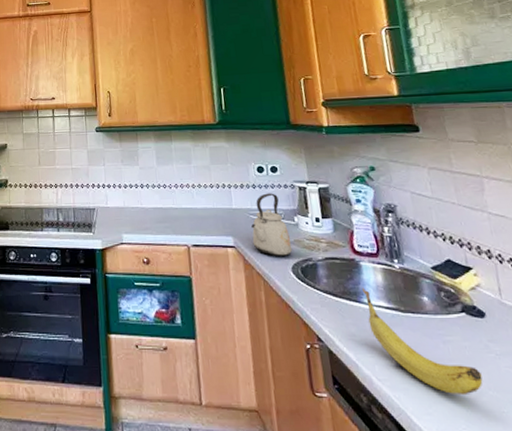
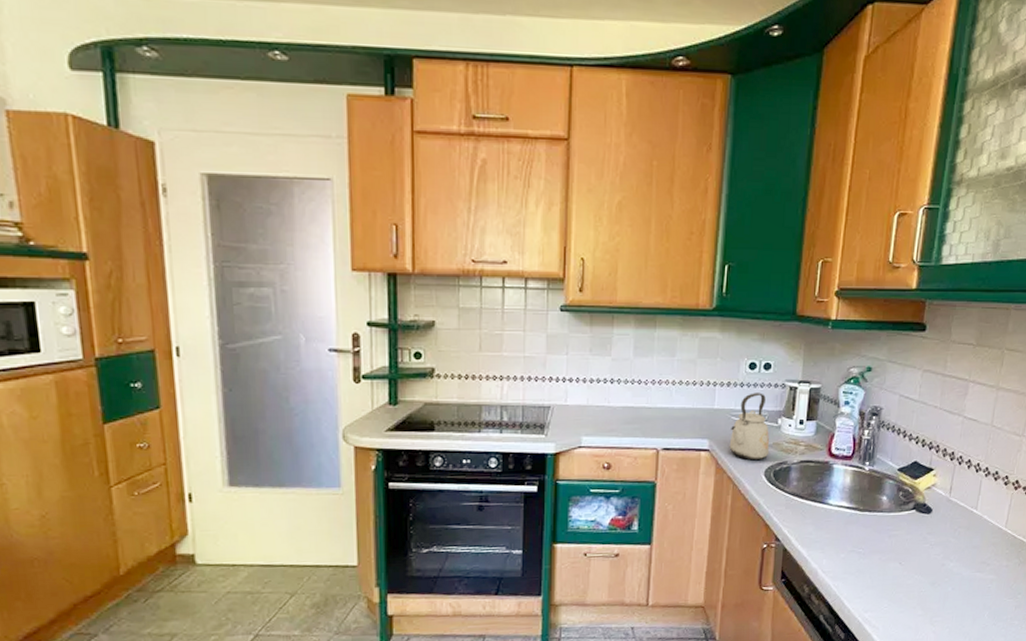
fruit: present [361,287,483,396] -> none [827,489,913,580]

